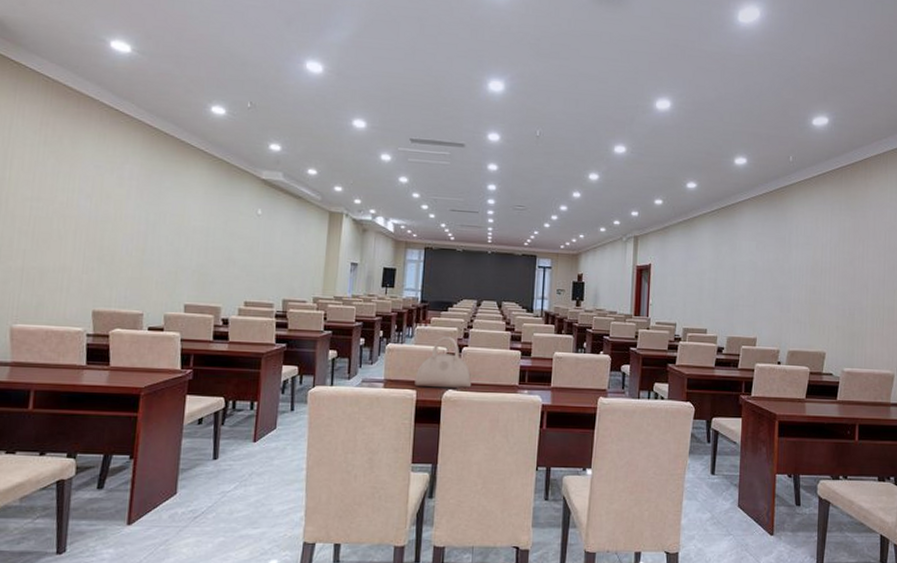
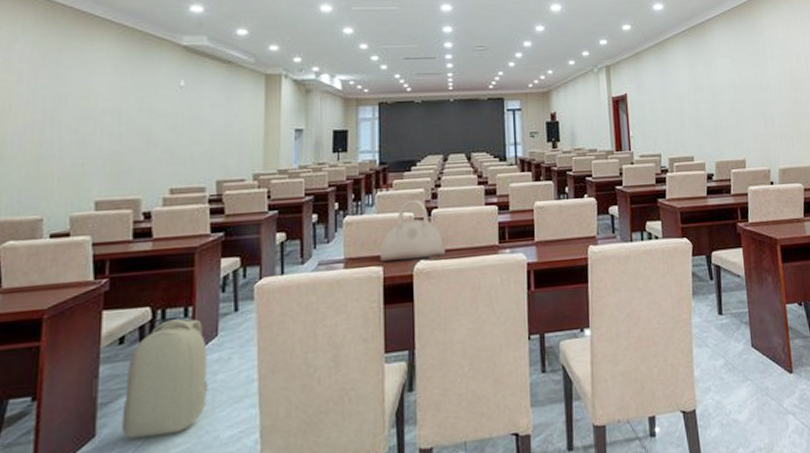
backpack: none [197,410,267,502] -> present [121,319,208,439]

